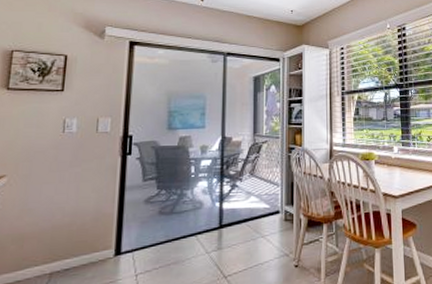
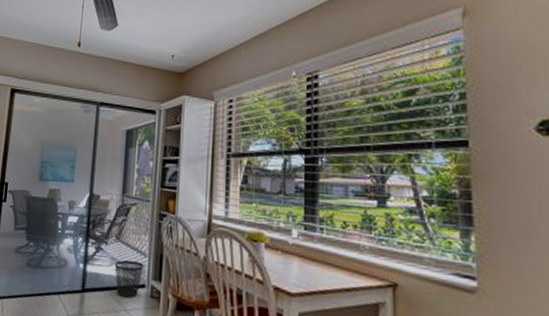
wastebasket: none [250,191,276,226] -> present [114,260,143,298]

